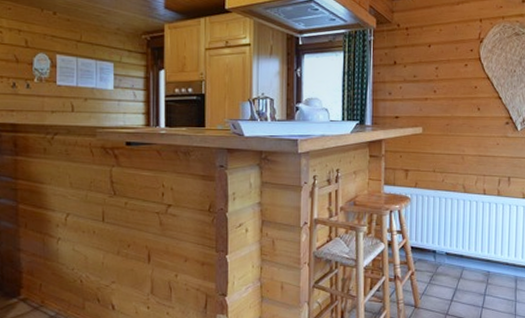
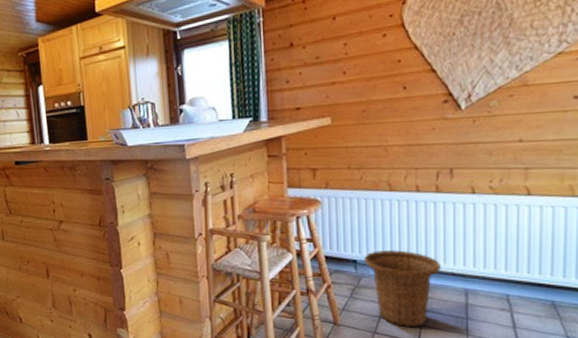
basket: none [441,243,499,309] -> present [363,250,441,327]

